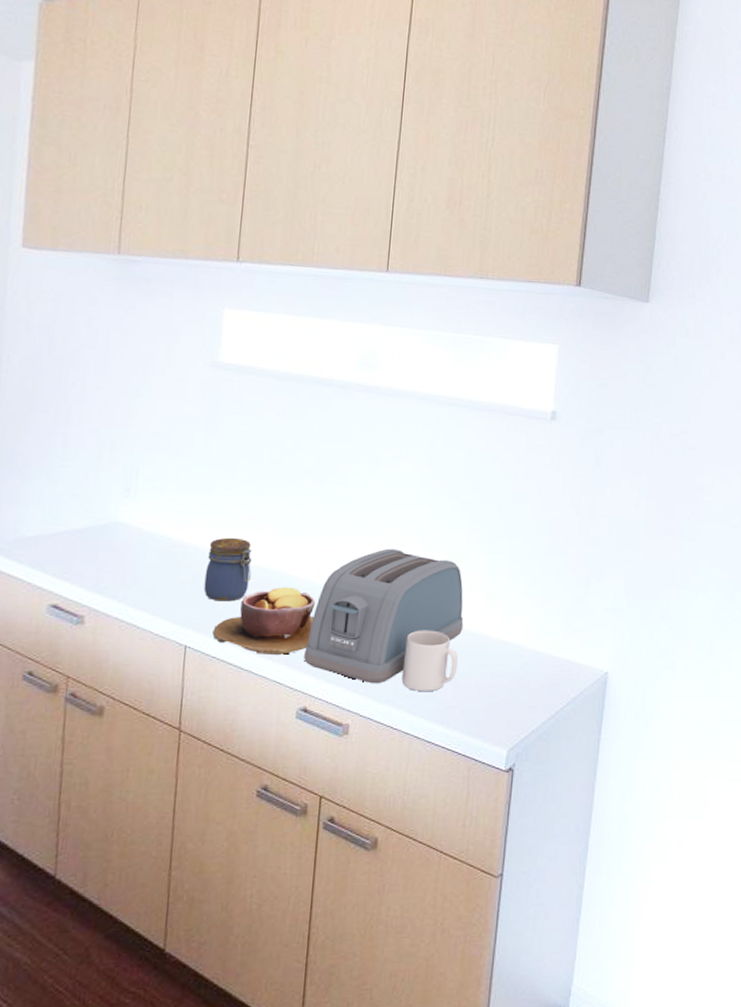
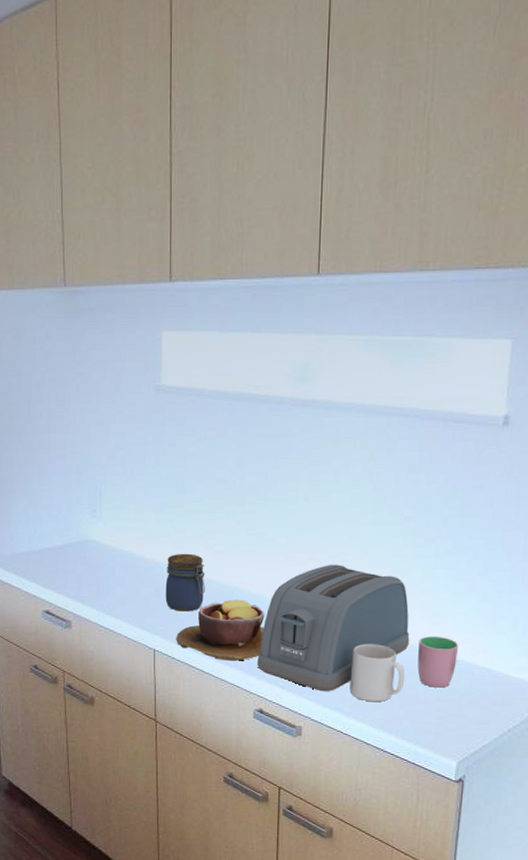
cup: none [470,619,511,673] -> present [417,635,459,688]

